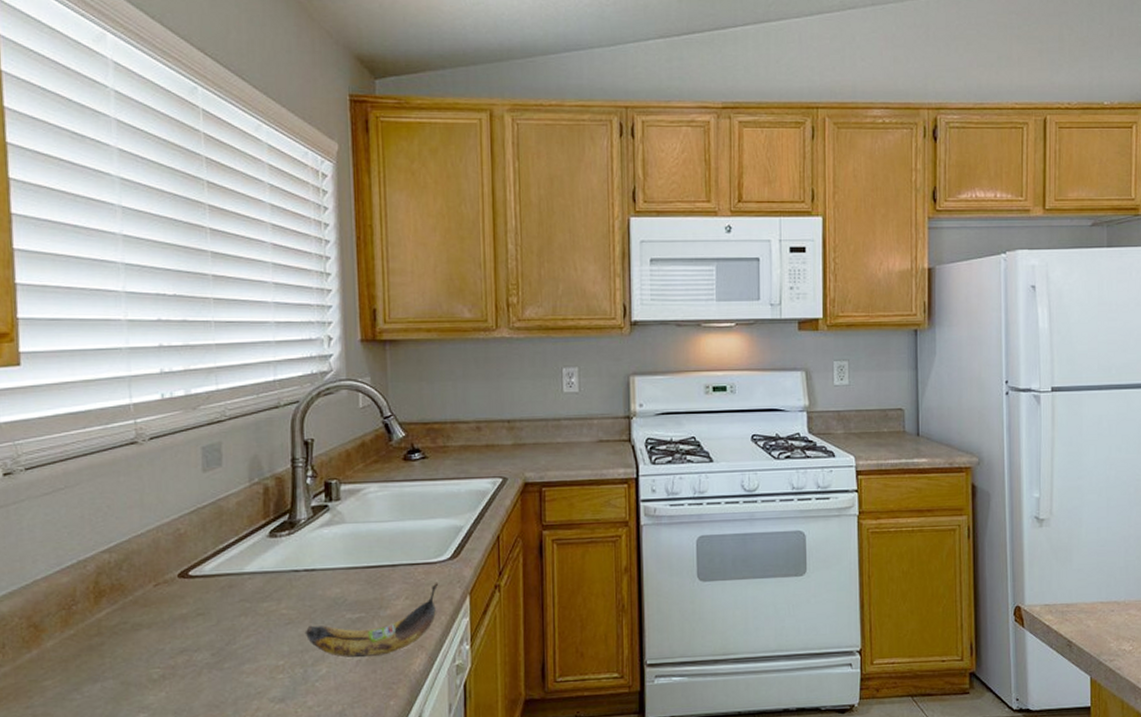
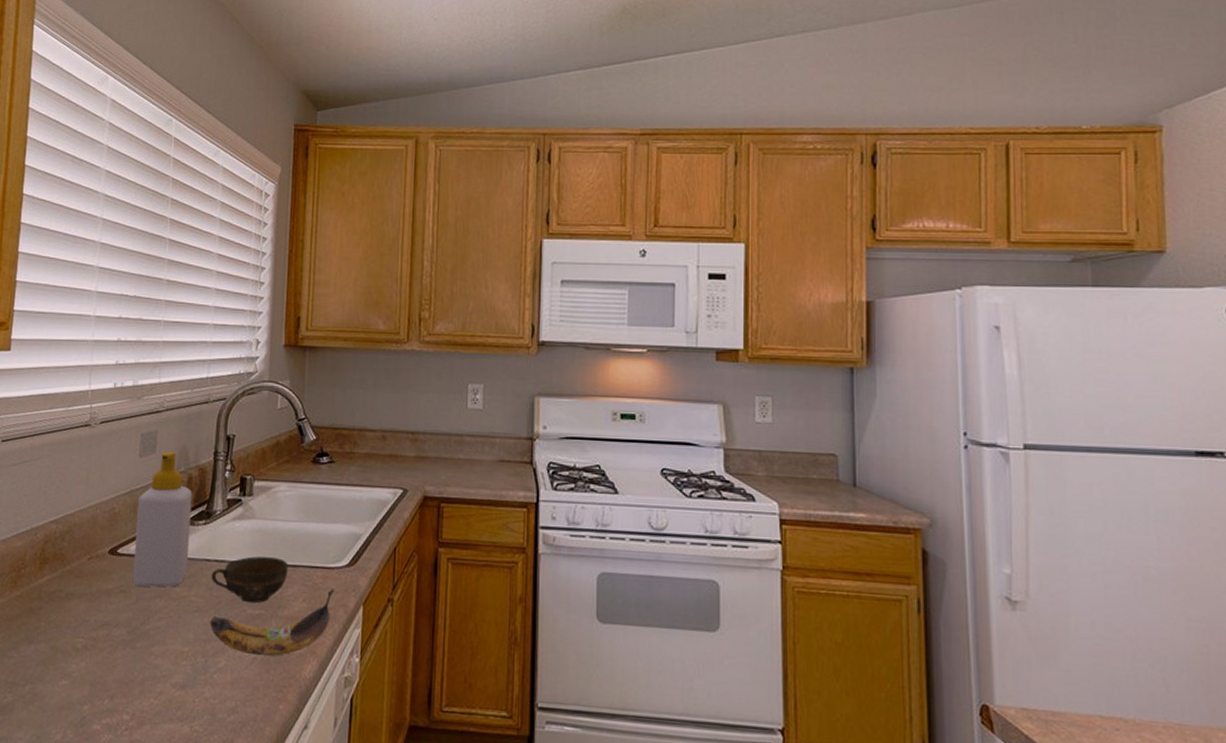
soap bottle: none [206,462,275,608] -> present [132,451,193,587]
cup: none [301,559,387,608] -> present [210,556,289,604]

